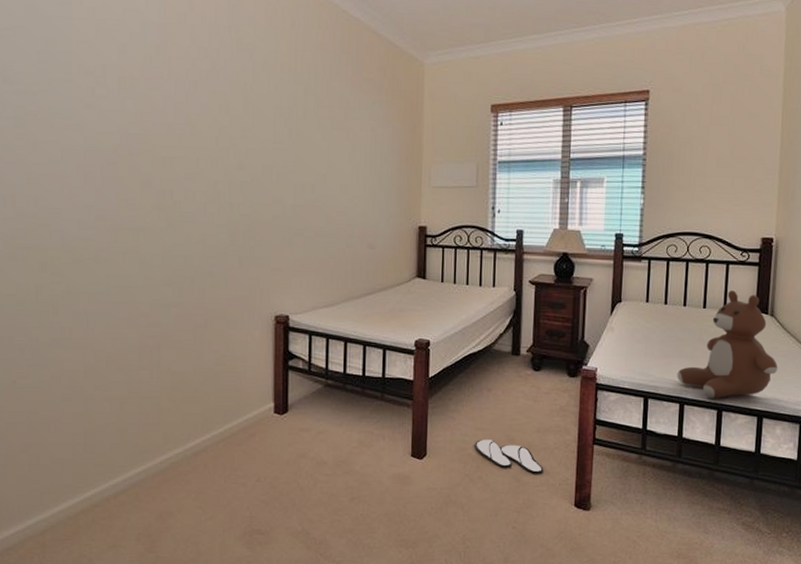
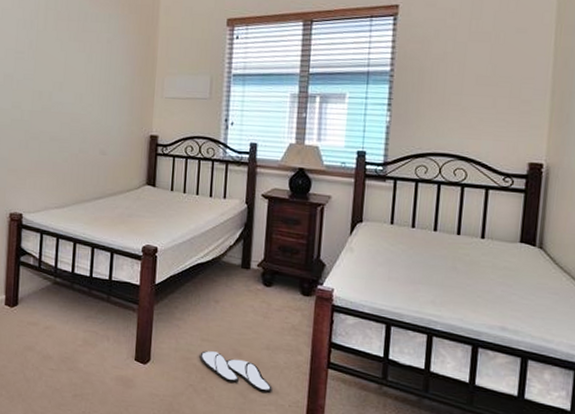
teddy bear: present [677,290,778,398] -> none [424,217,548,334]

